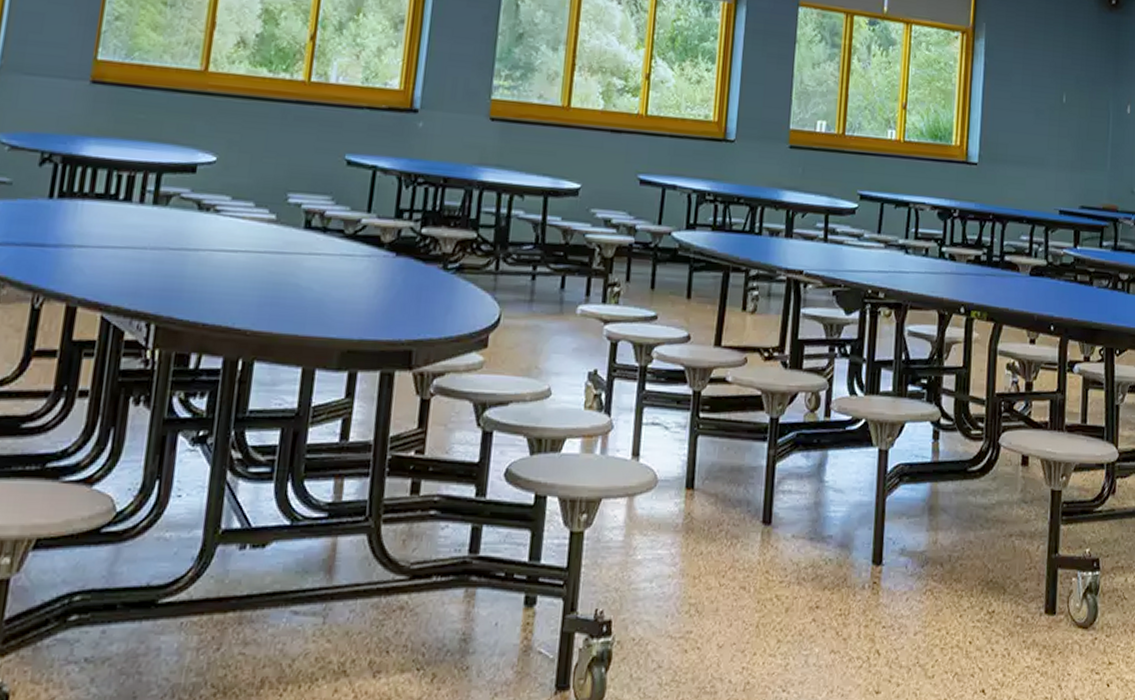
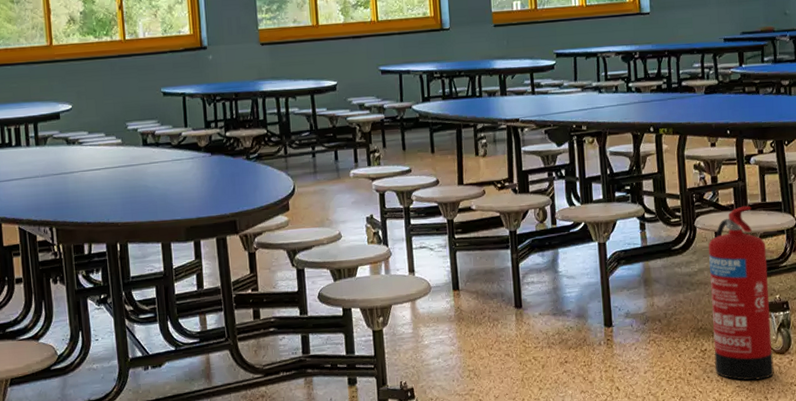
fire extinguisher: none [1002,425,1081,660] -> present [708,205,774,381]

